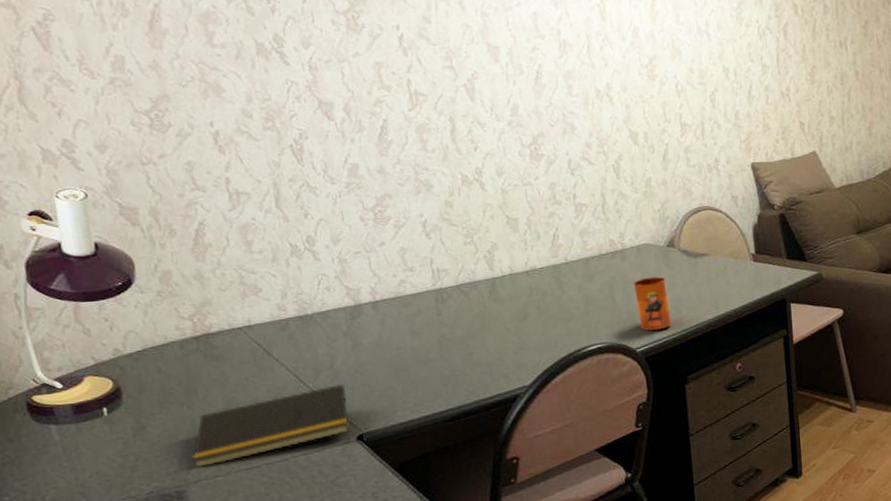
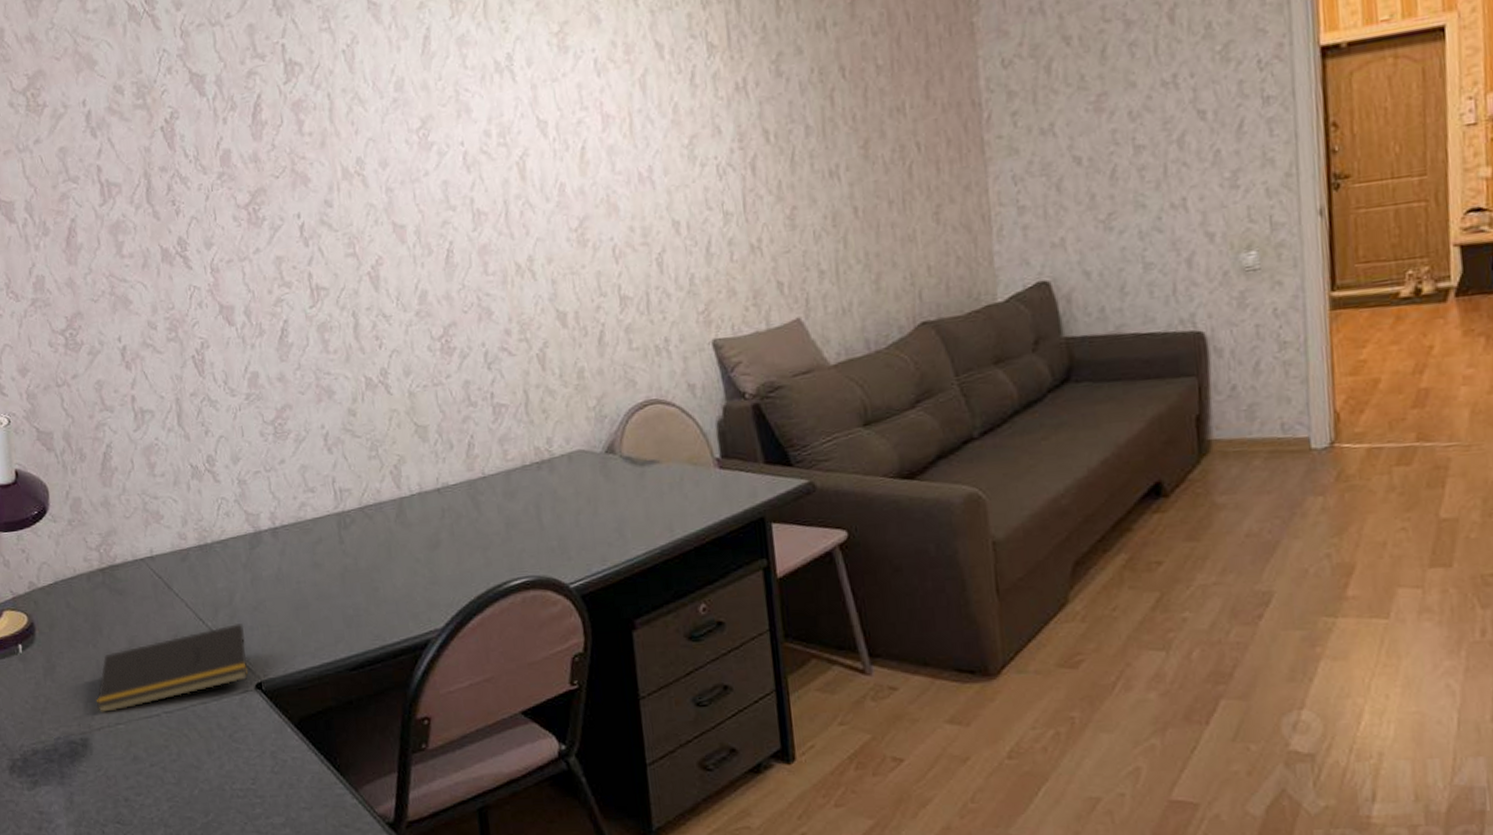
mug: present [633,276,673,331] -> none [564,491,614,561]

